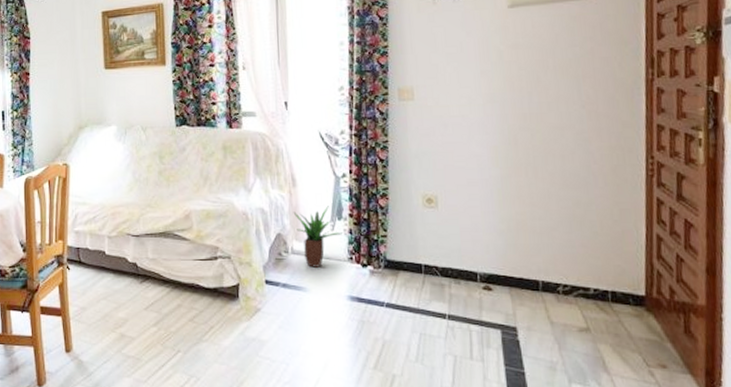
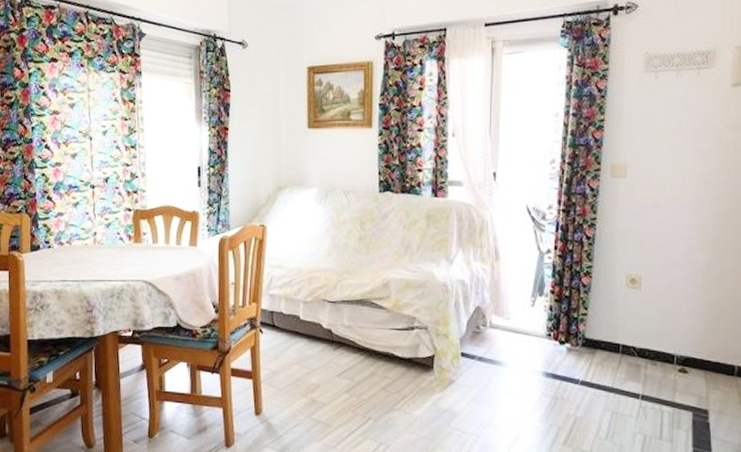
potted plant: present [293,206,343,268] -> none [494,281,543,343]

